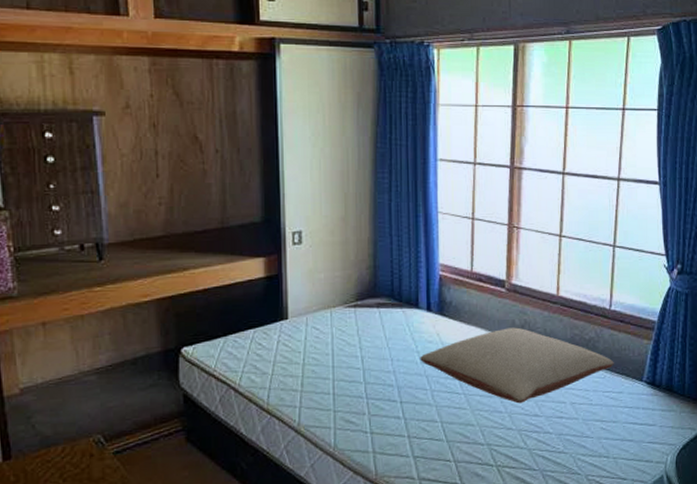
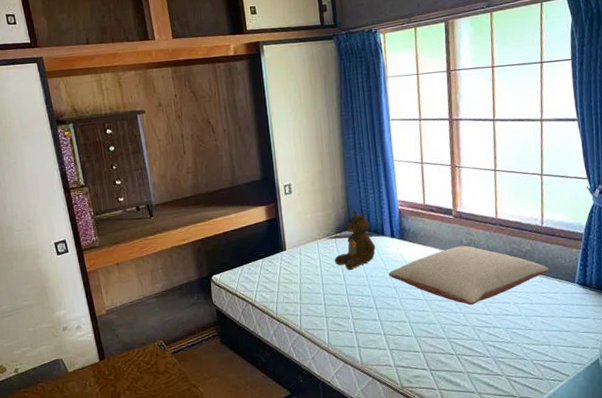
teddy bear: none [352,271,407,351] -> present [335,209,376,270]

